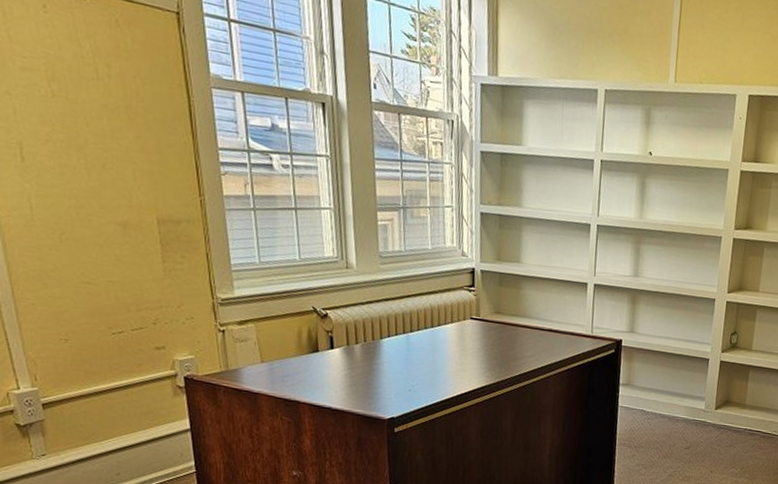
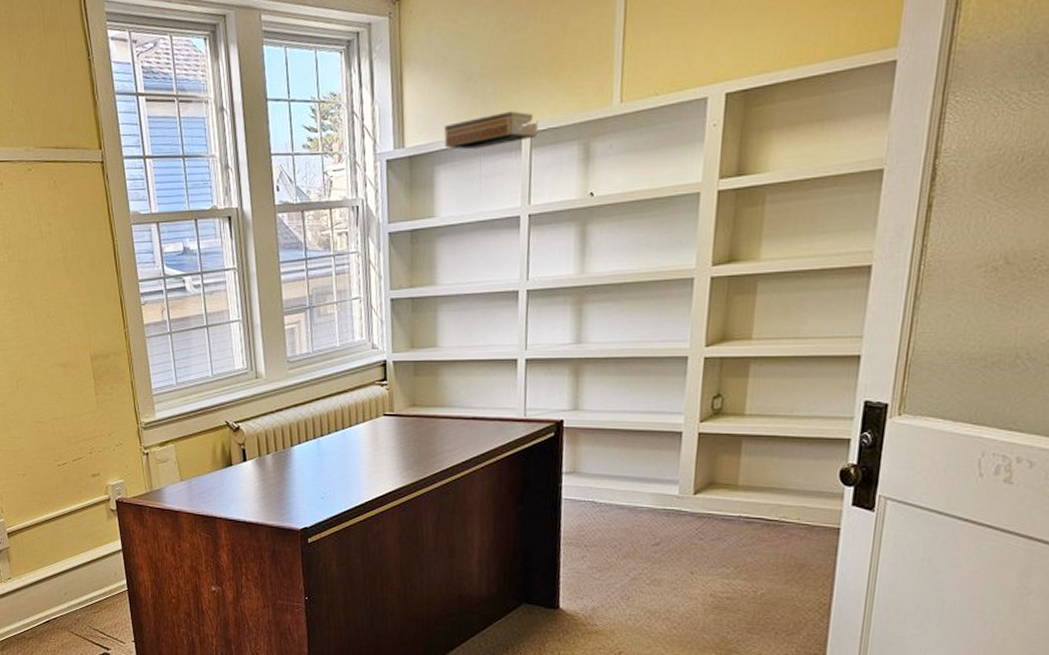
decorative box: none [533,64,611,95] -> present [444,111,538,150]

